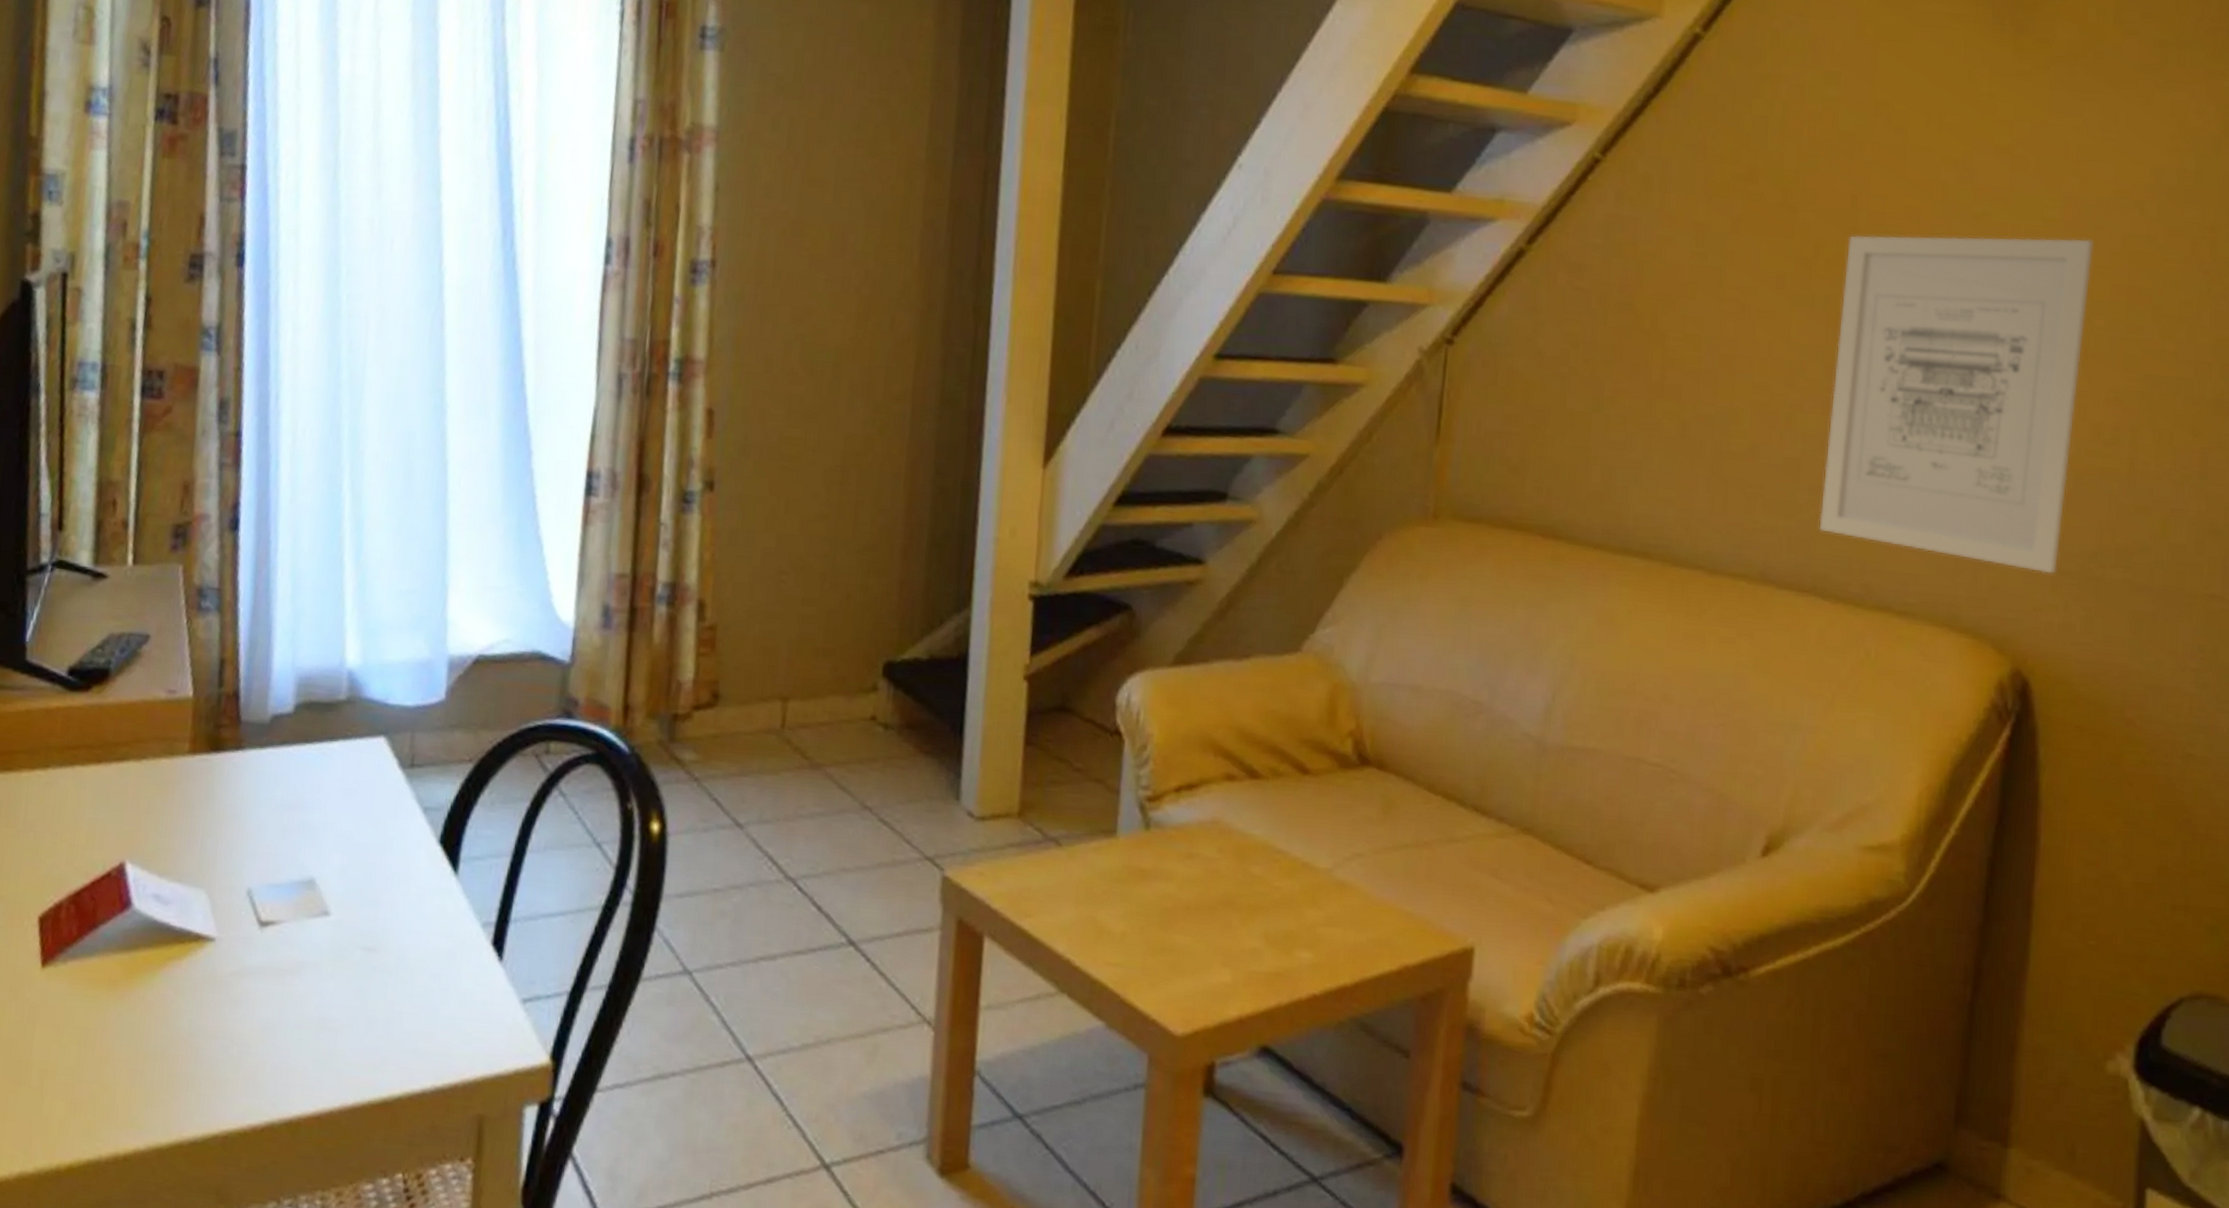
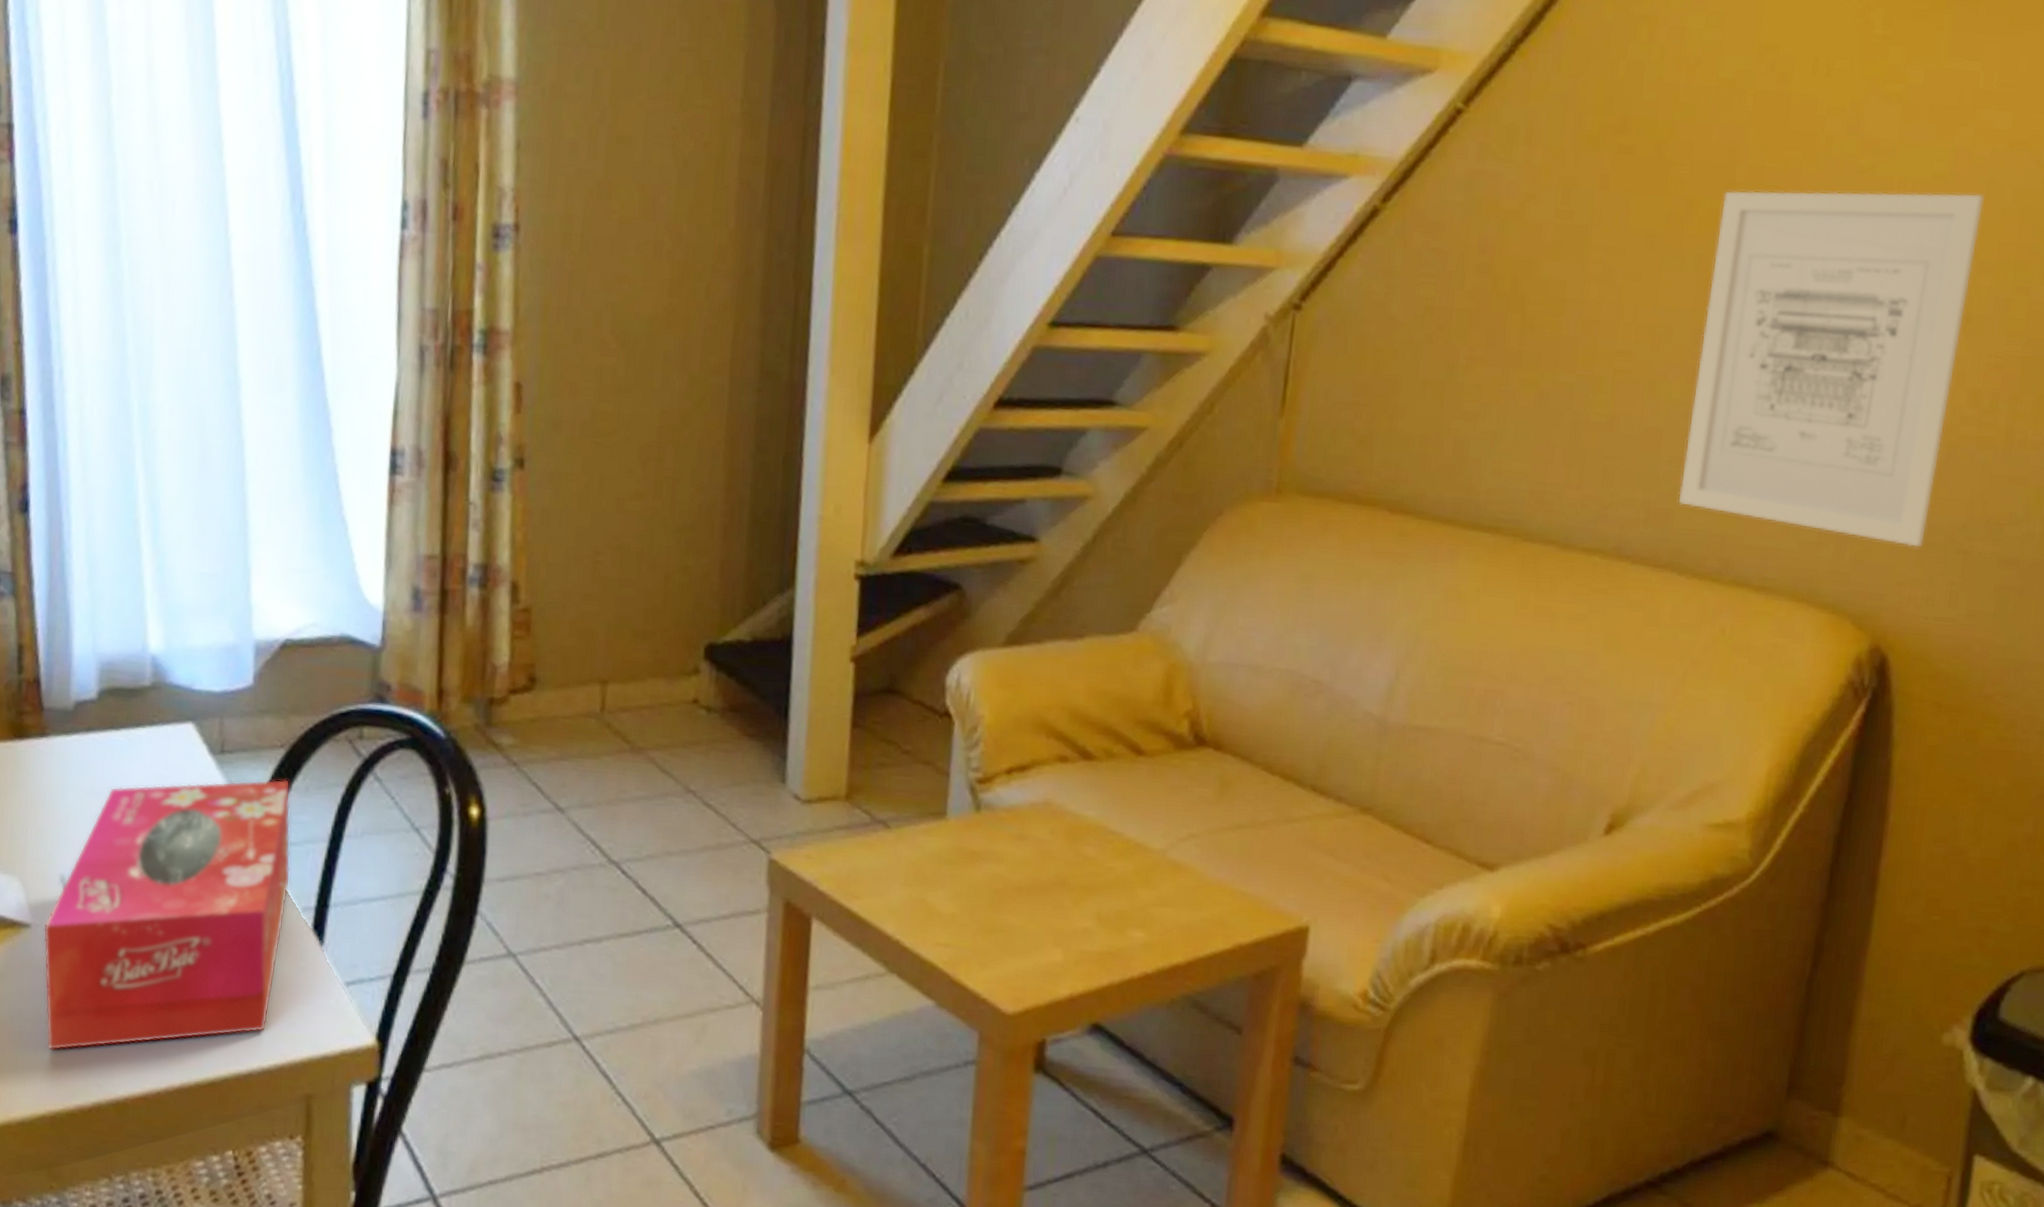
tissue box: none [223,793,477,1068] -> present [43,779,291,1051]

